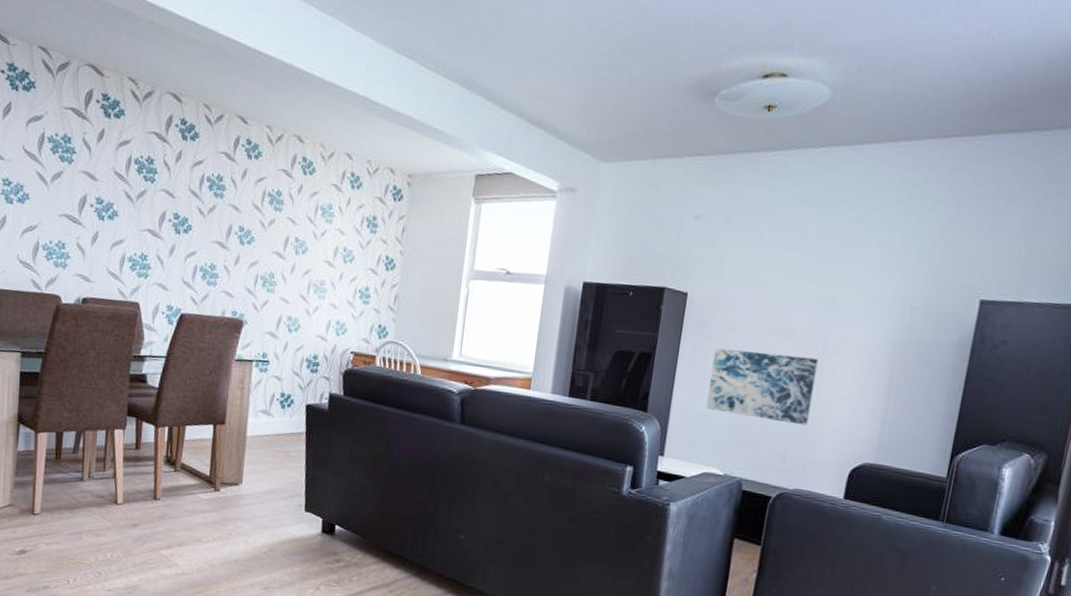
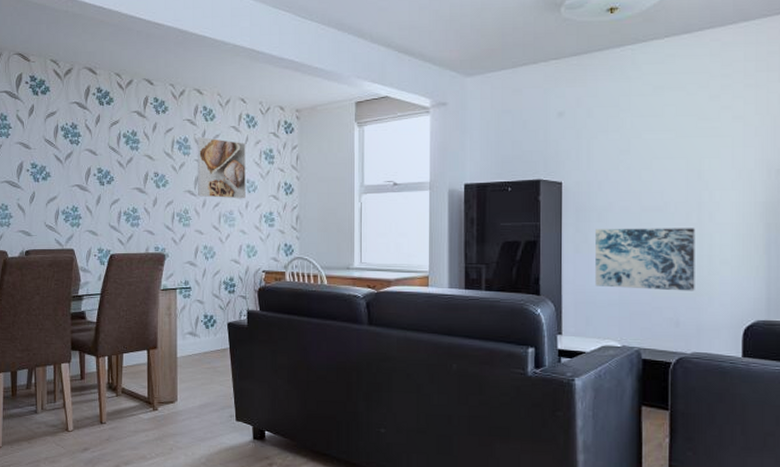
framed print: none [286,191,347,269] -> present [197,136,246,199]

